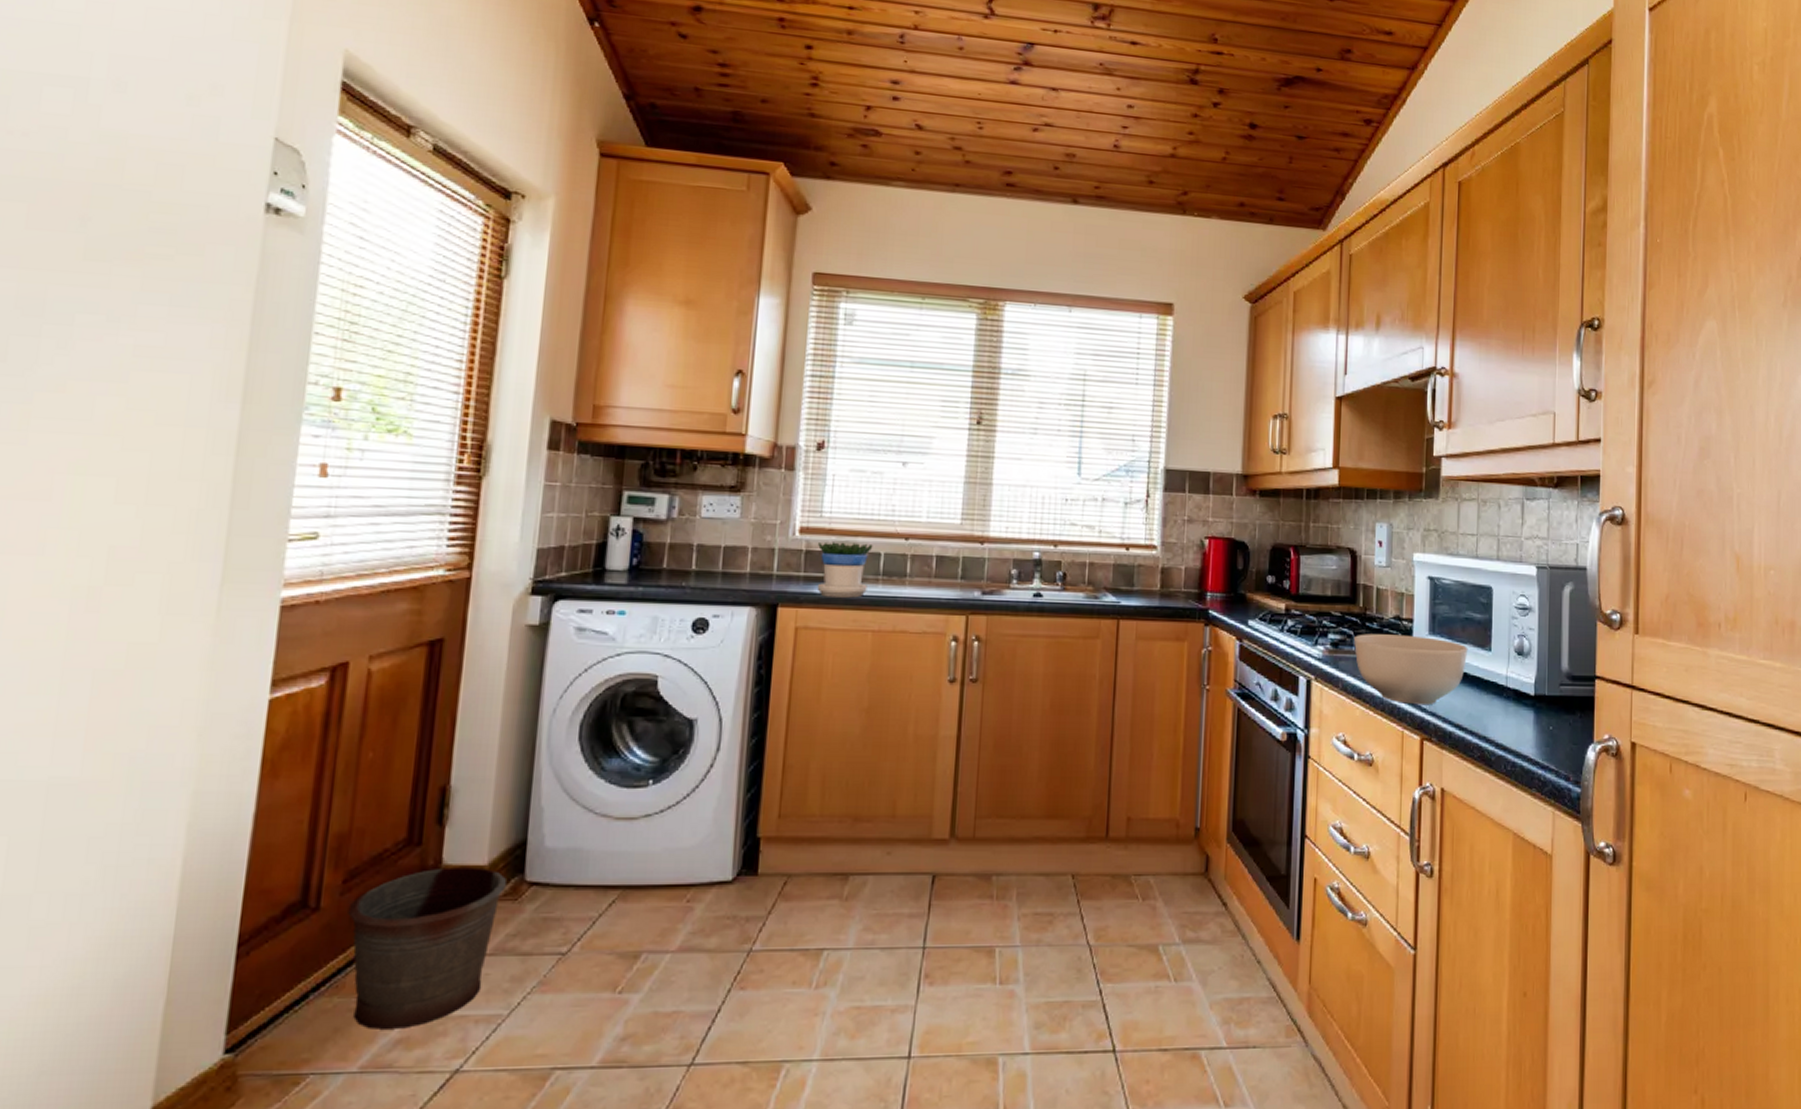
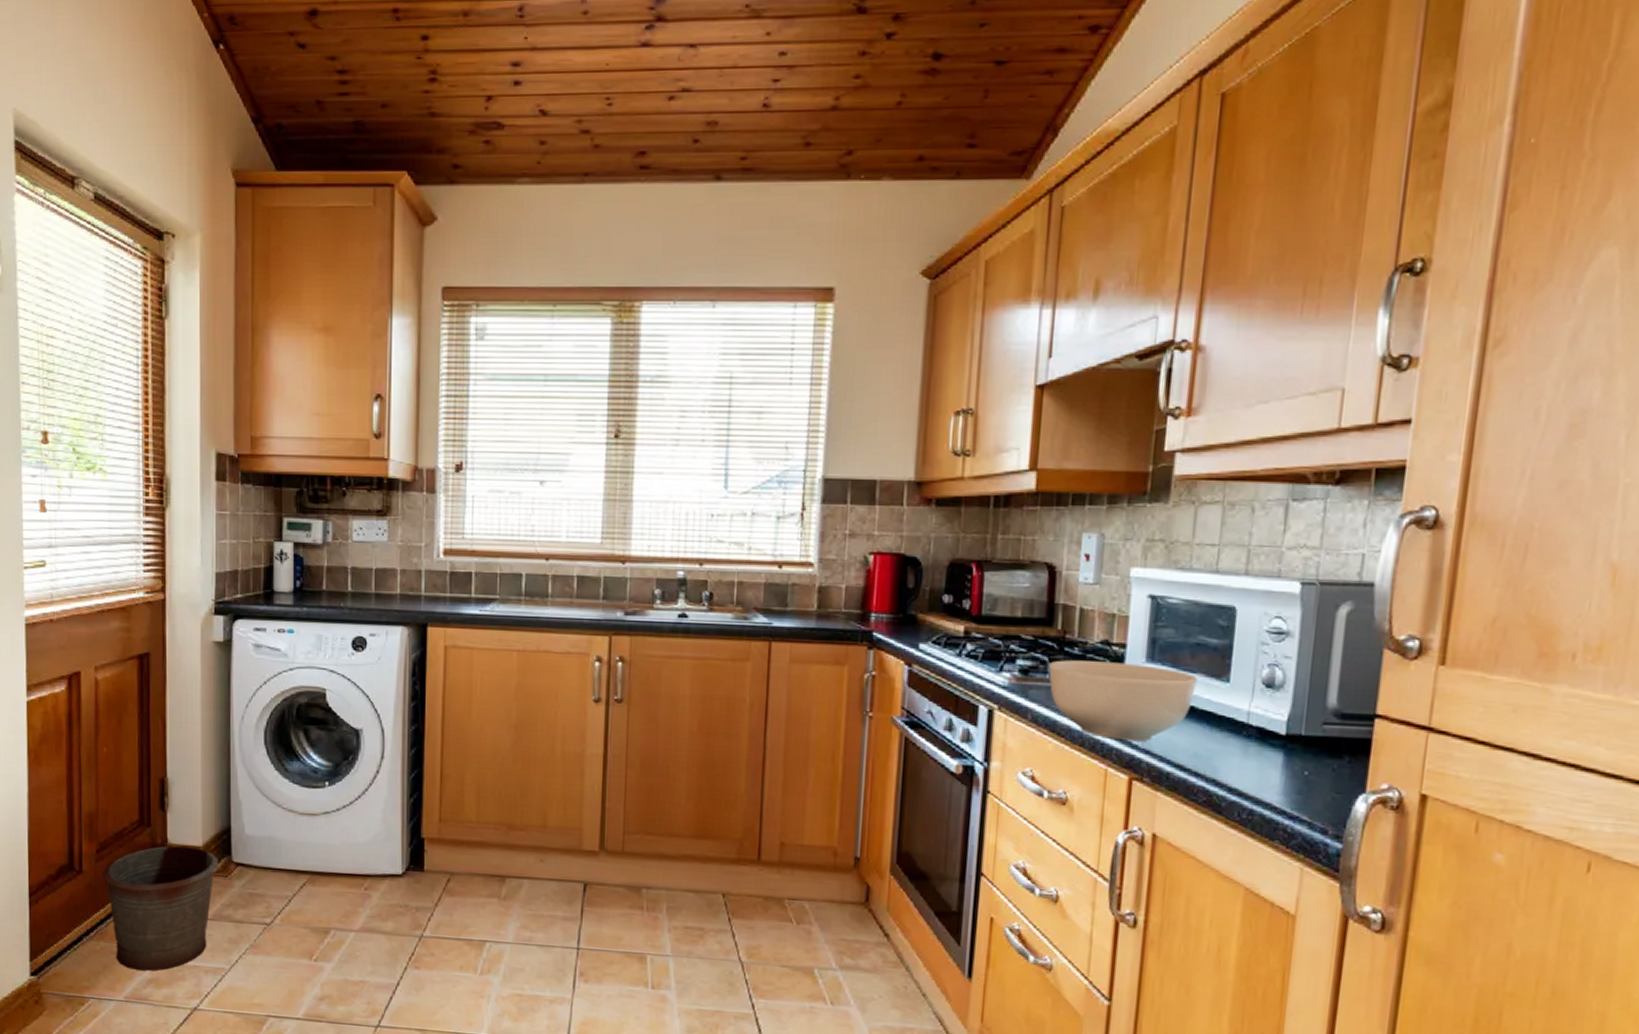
flowerpot: present [817,542,873,599] -> none [462,563,515,620]

